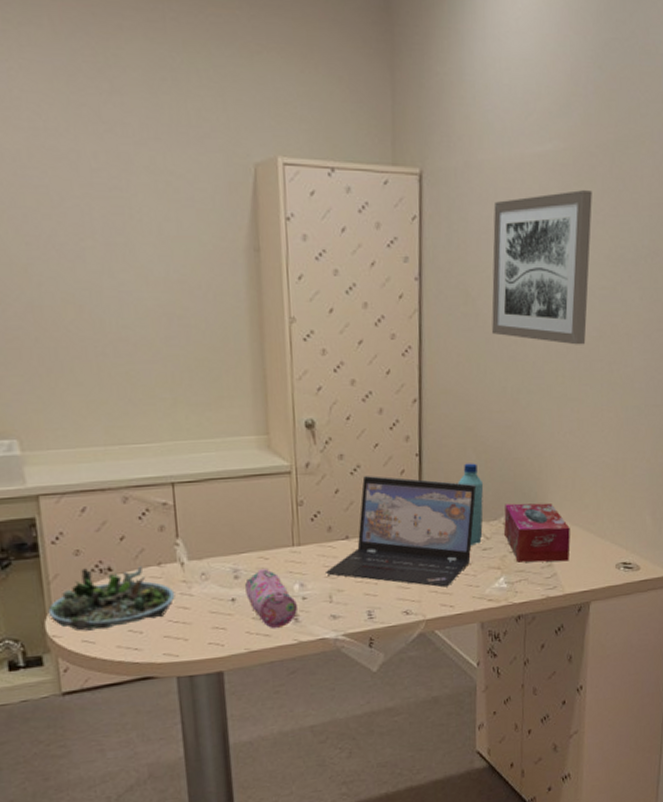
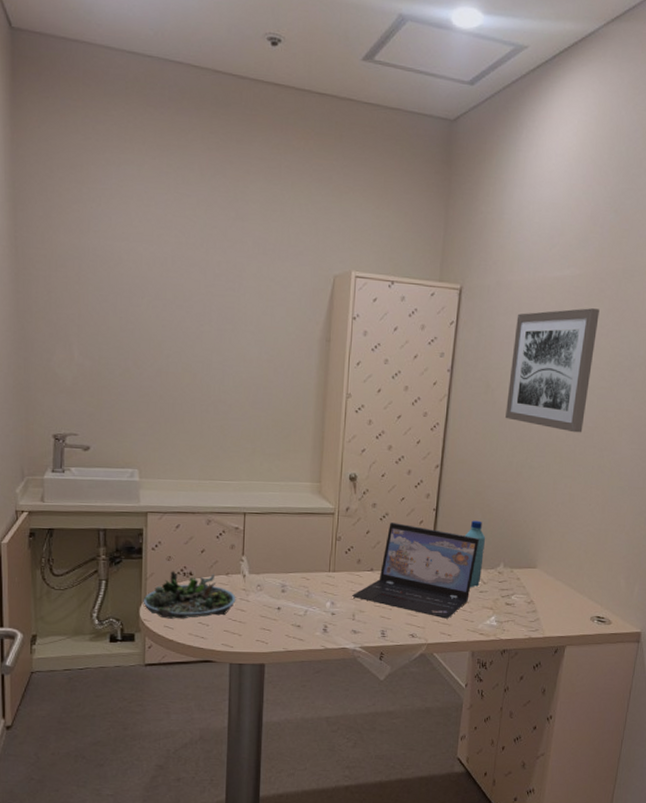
pencil case: present [244,569,297,629] -> none [288,587,327,636]
tissue box: present [504,503,570,563] -> none [499,557,554,610]

